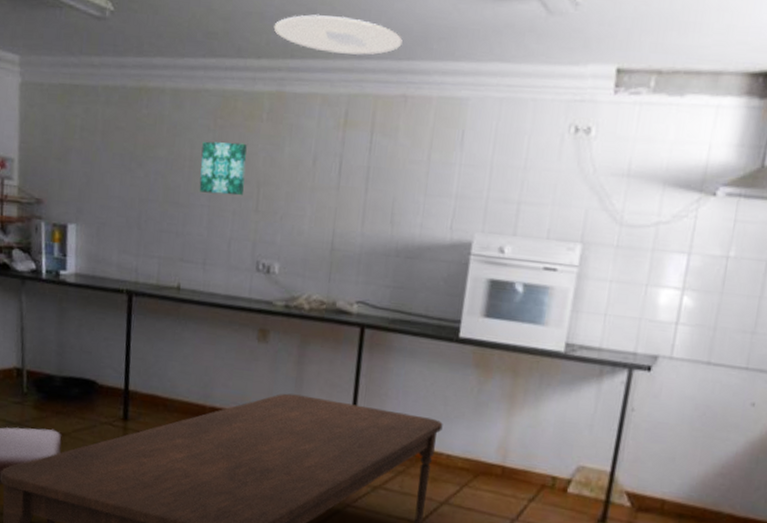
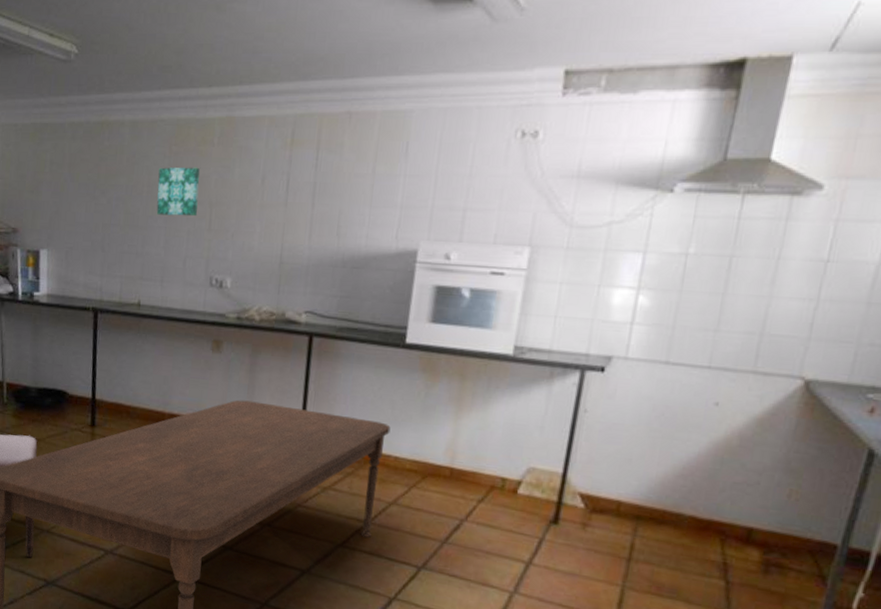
ceiling light: present [273,14,403,55] -> none [223,40,347,76]

